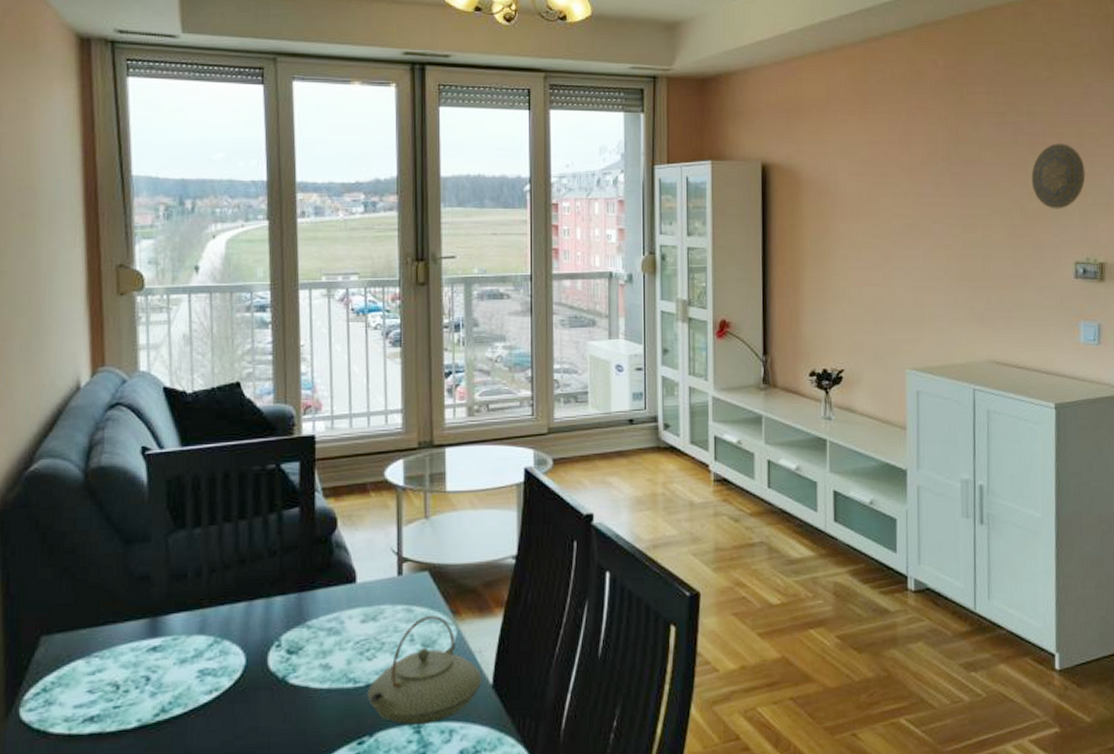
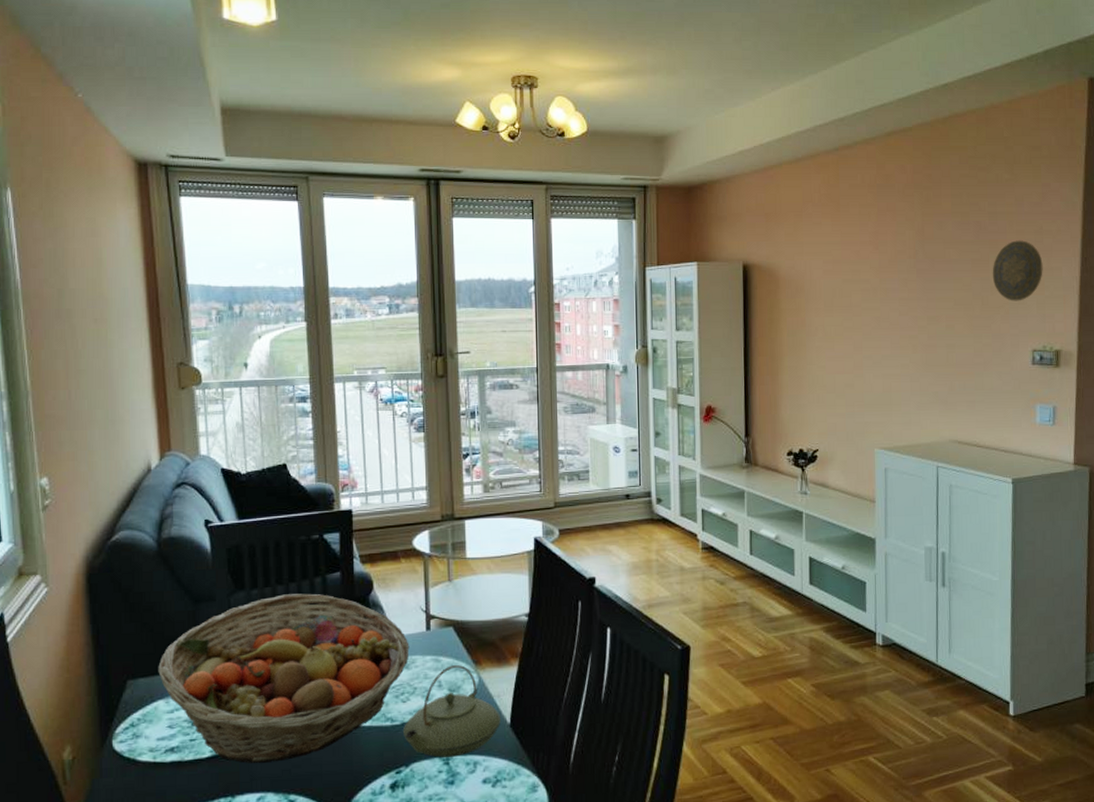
fruit basket: none [78,532,378,735] -> present [158,593,410,764]

